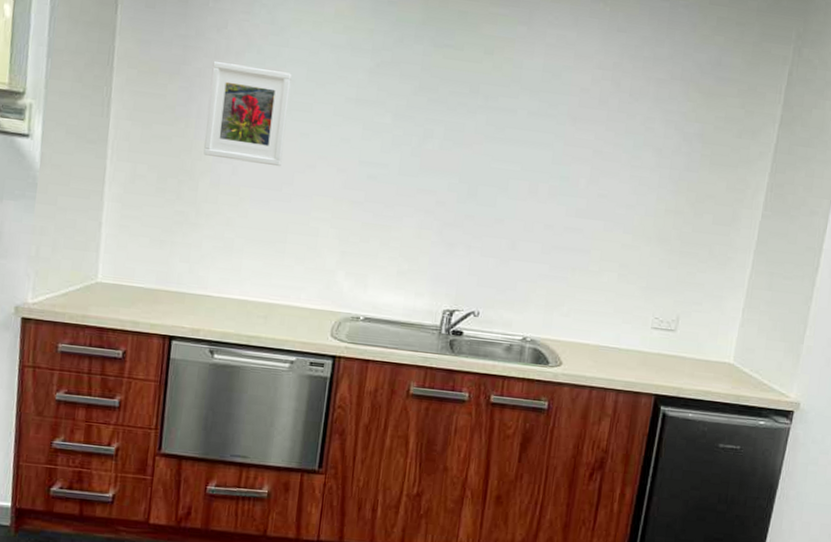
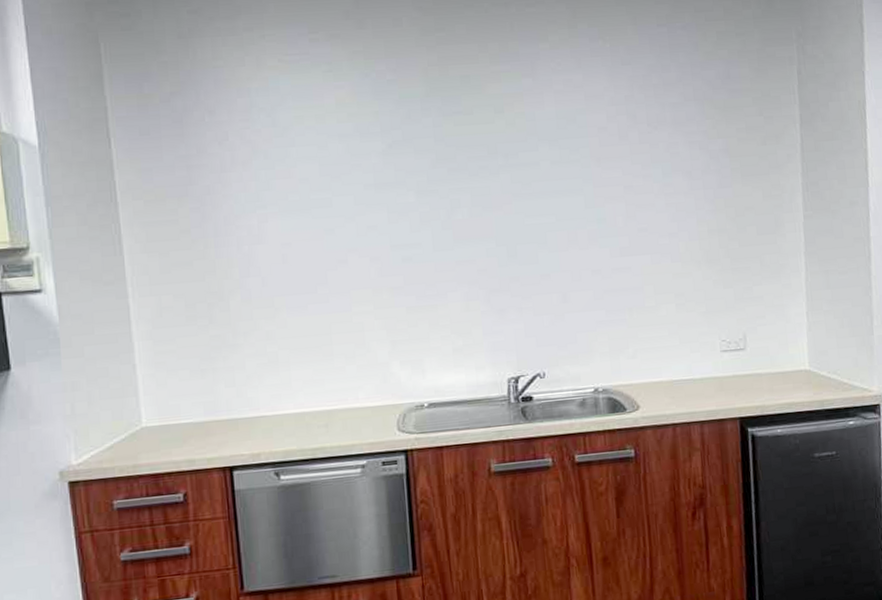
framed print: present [203,61,292,167] -> none [220,172,312,273]

